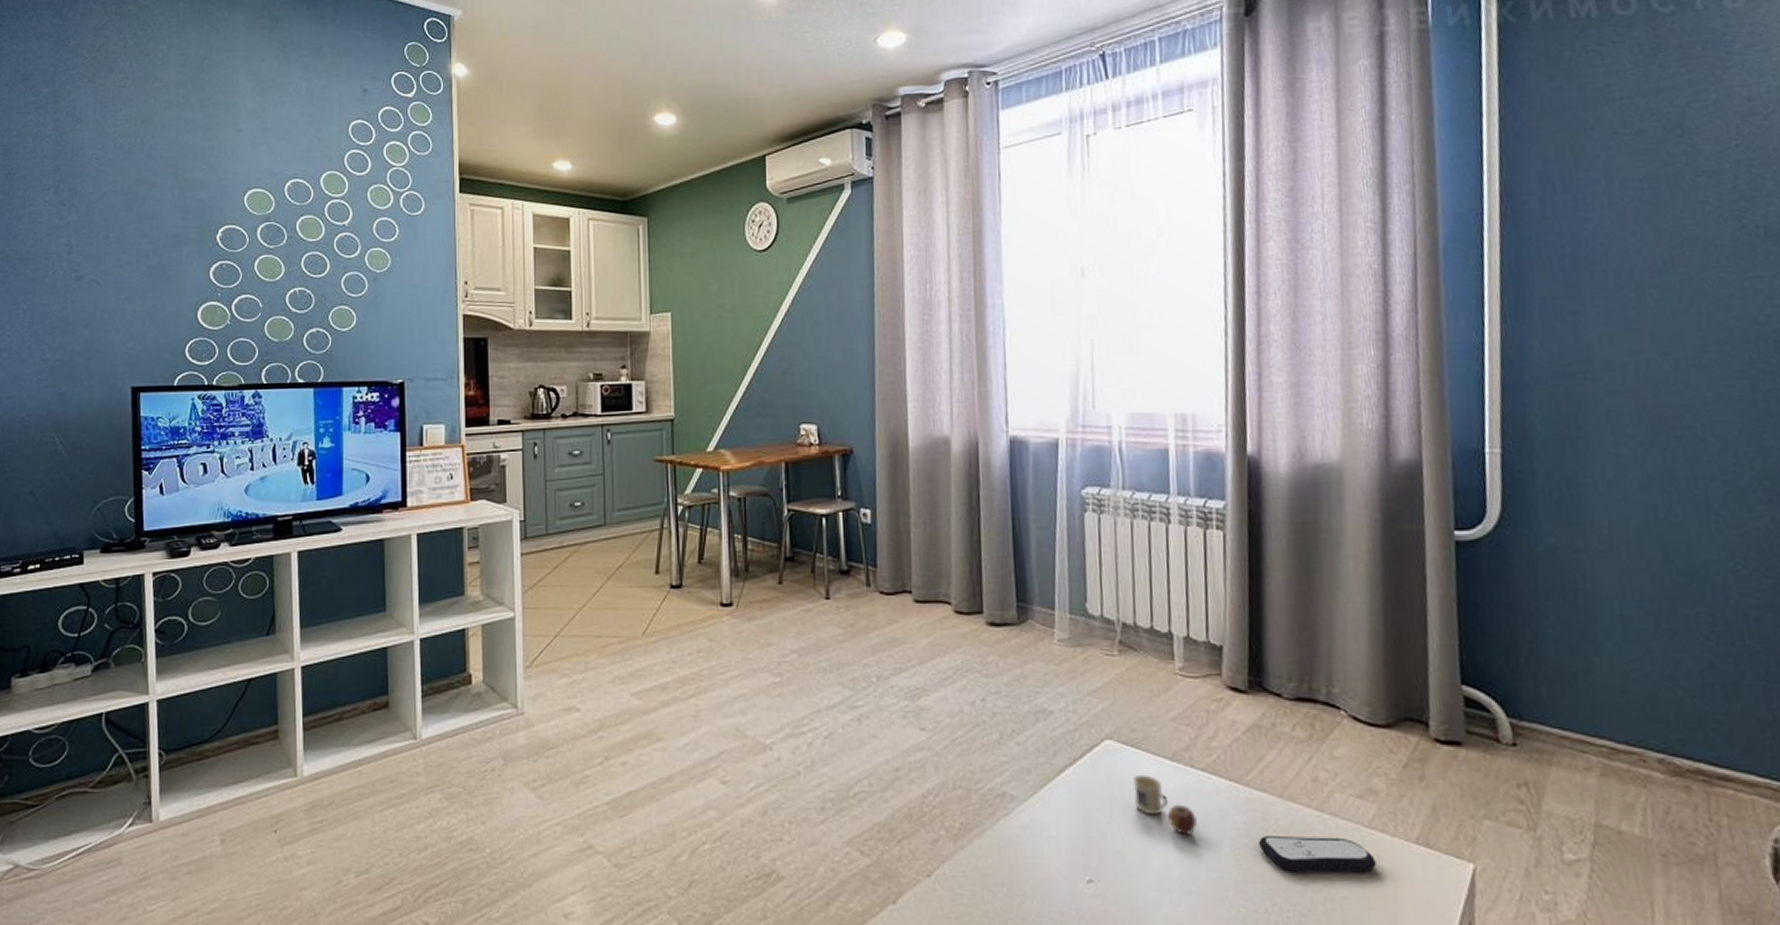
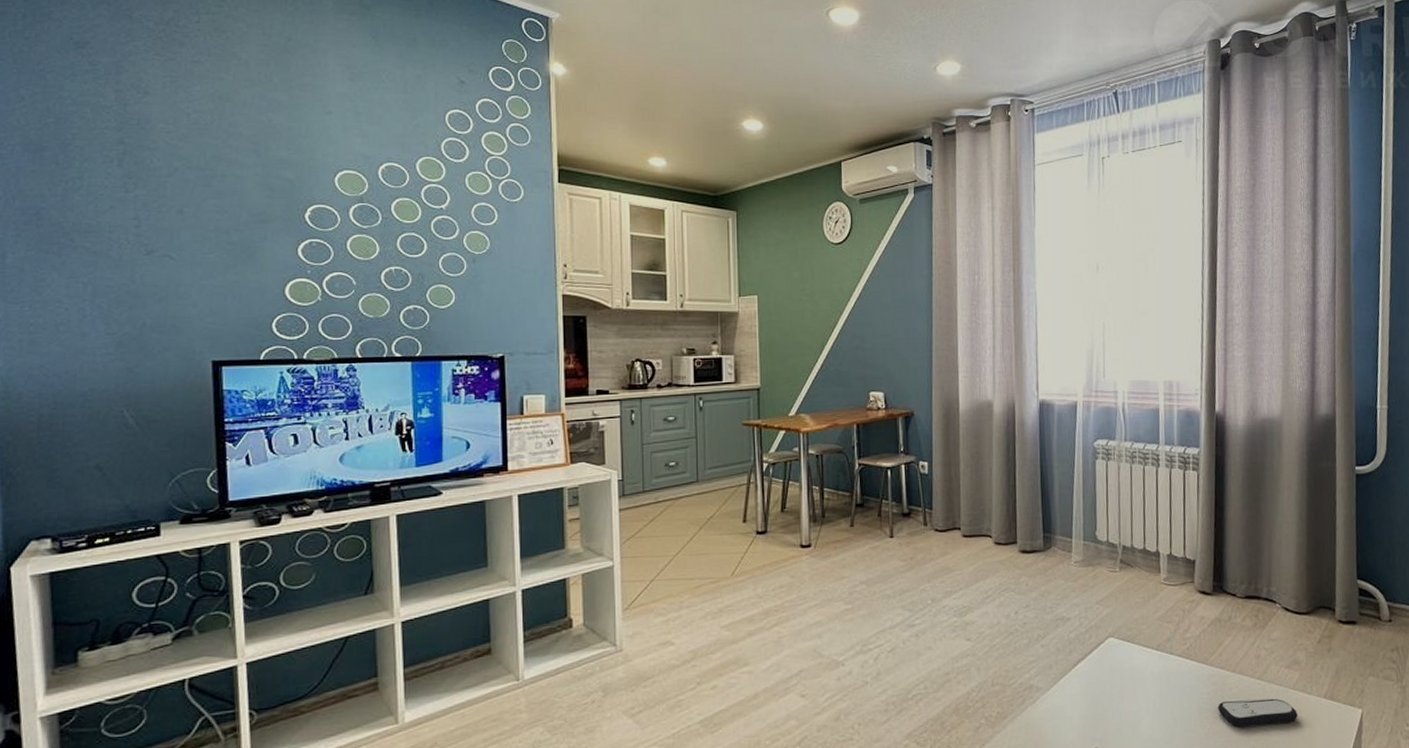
mug: present [1133,774,1199,835] -> none [1129,662,1175,707]

